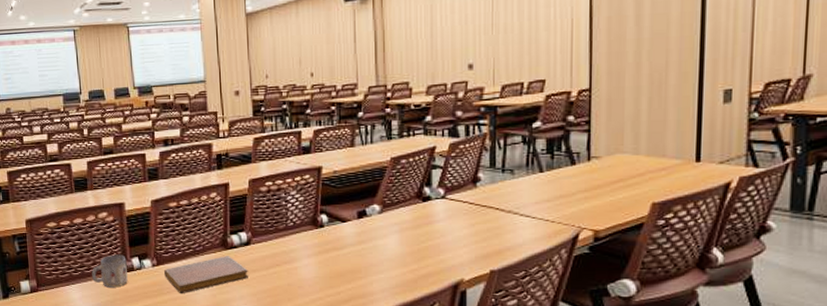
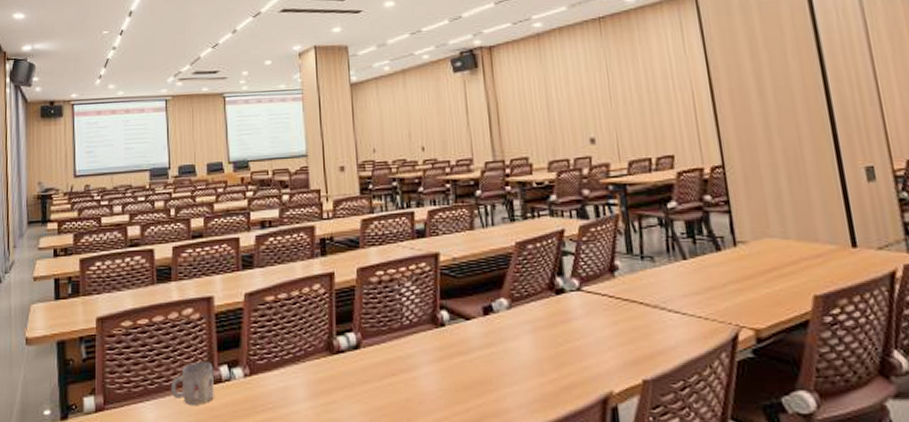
notebook: present [164,256,250,293] -> none [258,363,360,412]

